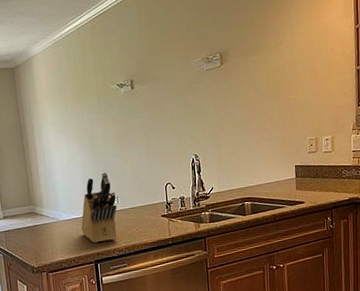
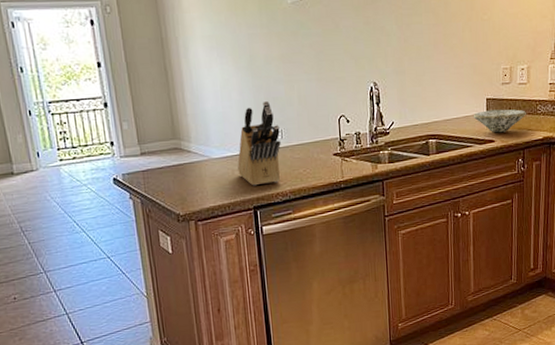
bowl: none [283,174,333,196] -> present [473,109,527,133]

